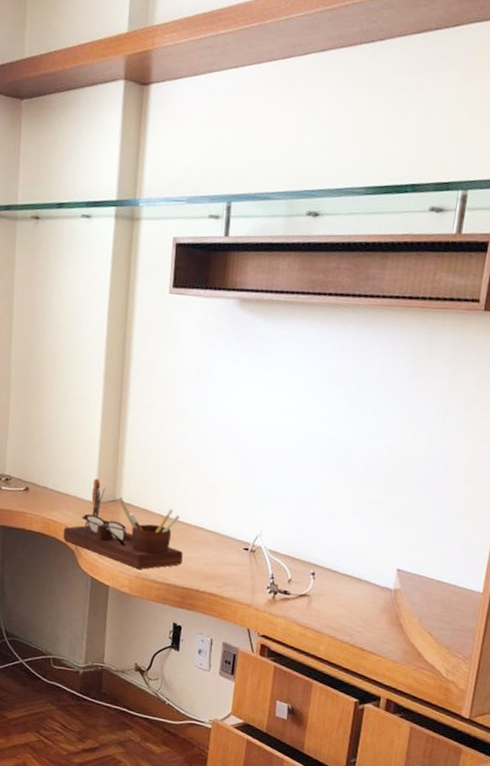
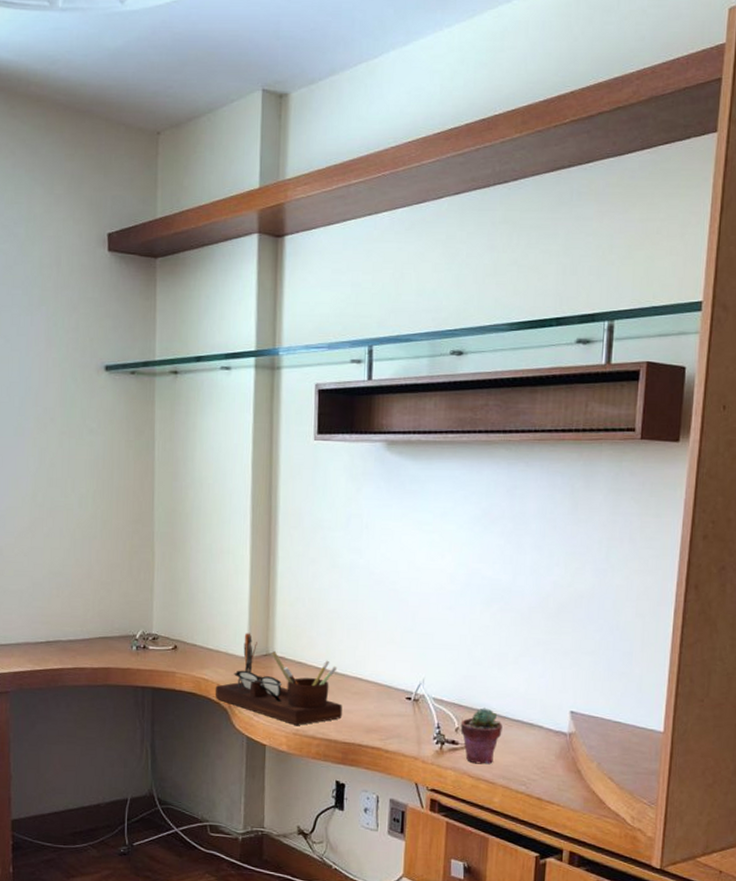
potted succulent: none [292,561,333,615] -> present [460,708,503,765]

